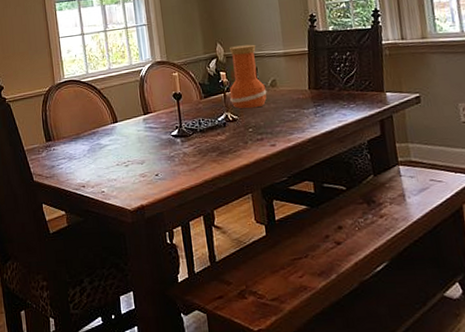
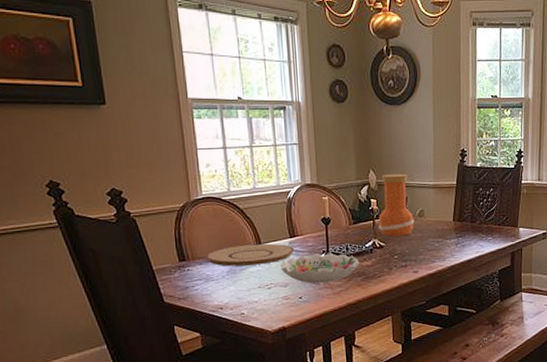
plate: none [68,121,149,145] -> present [204,243,295,267]
decorative bowl: none [136,129,213,160] -> present [281,253,359,284]

